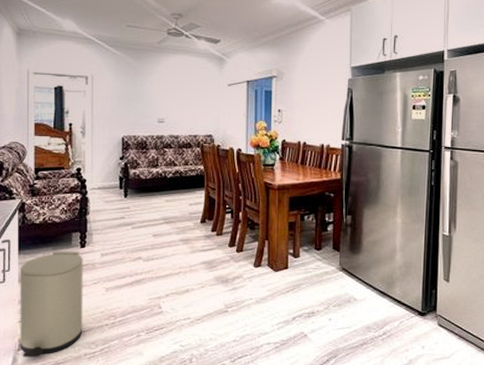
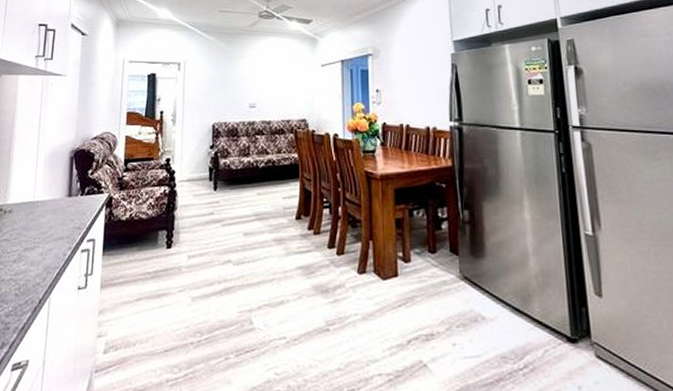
pedal bin: present [19,251,83,358] -> none [97,252,169,383]

